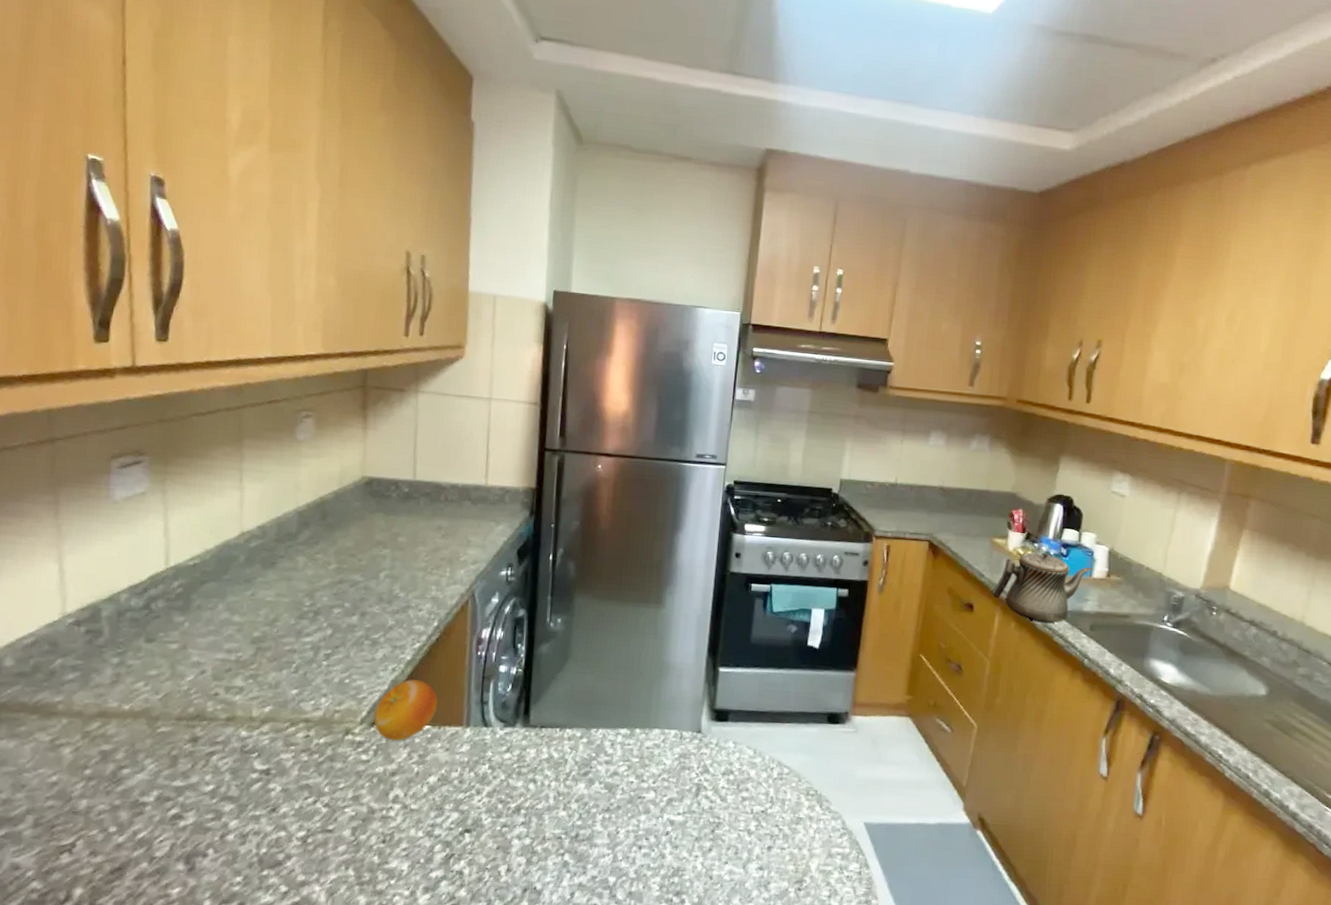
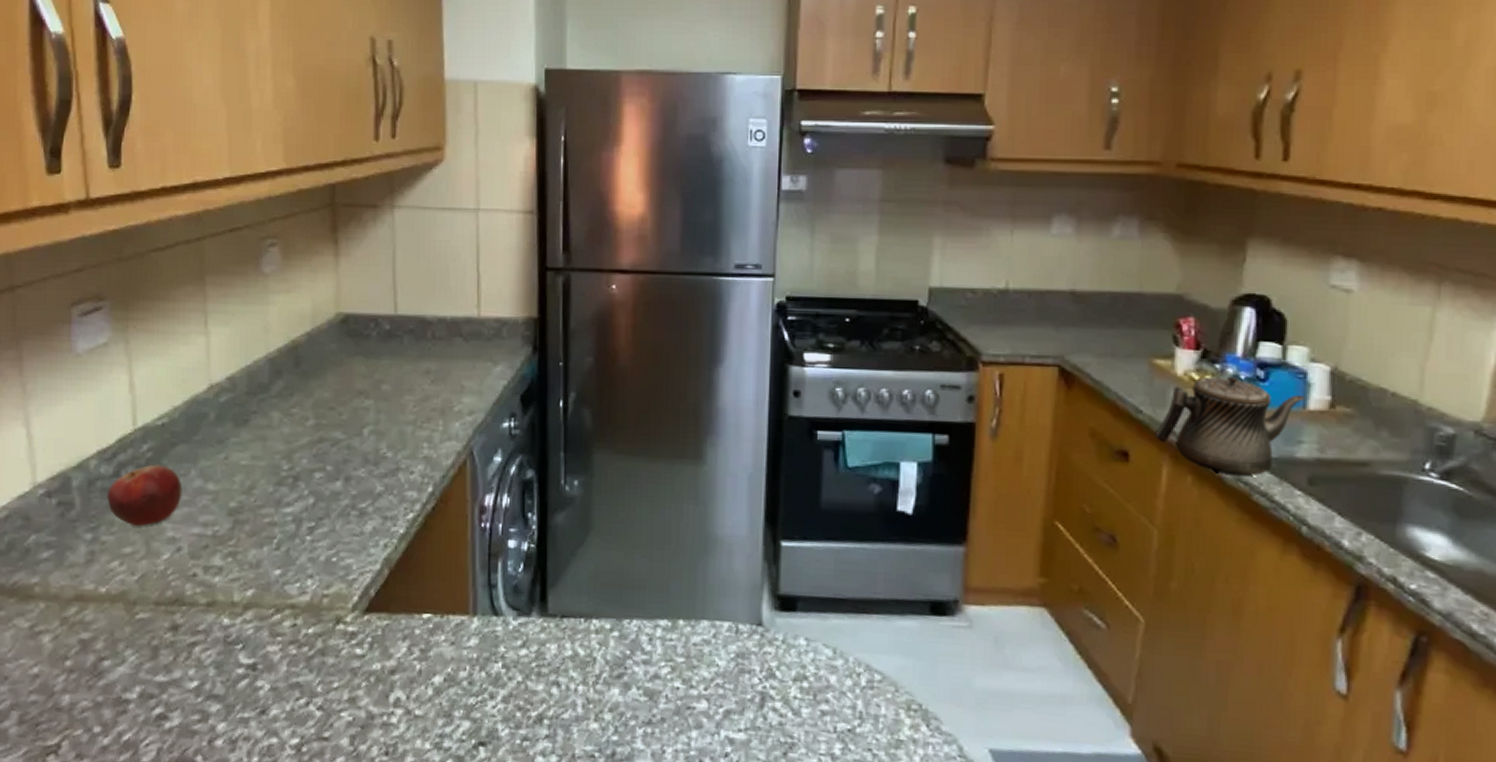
fruit: none [135,598,210,652] -> present [106,464,183,526]
fruit: present [373,679,438,741] -> none [366,557,439,632]

